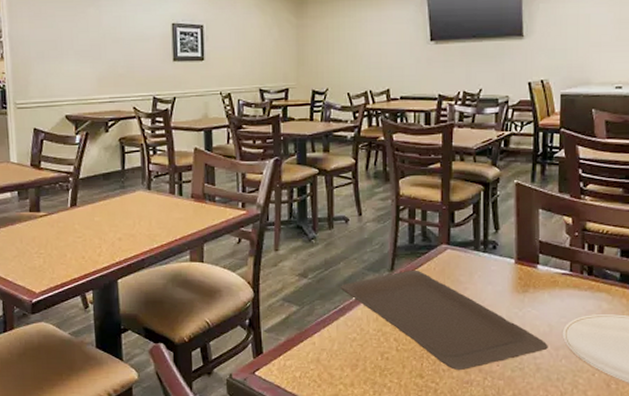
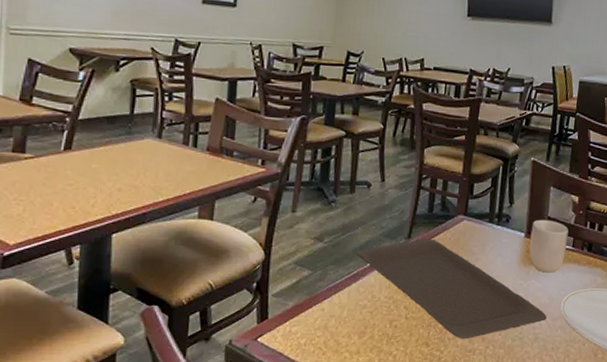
cup: none [521,244,564,300] -> present [529,219,569,273]

